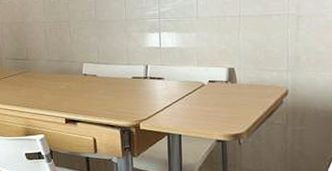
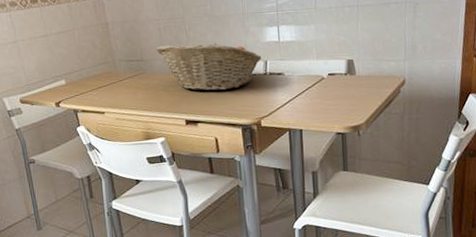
fruit basket: none [41,46,143,92] -> present [156,43,262,91]

